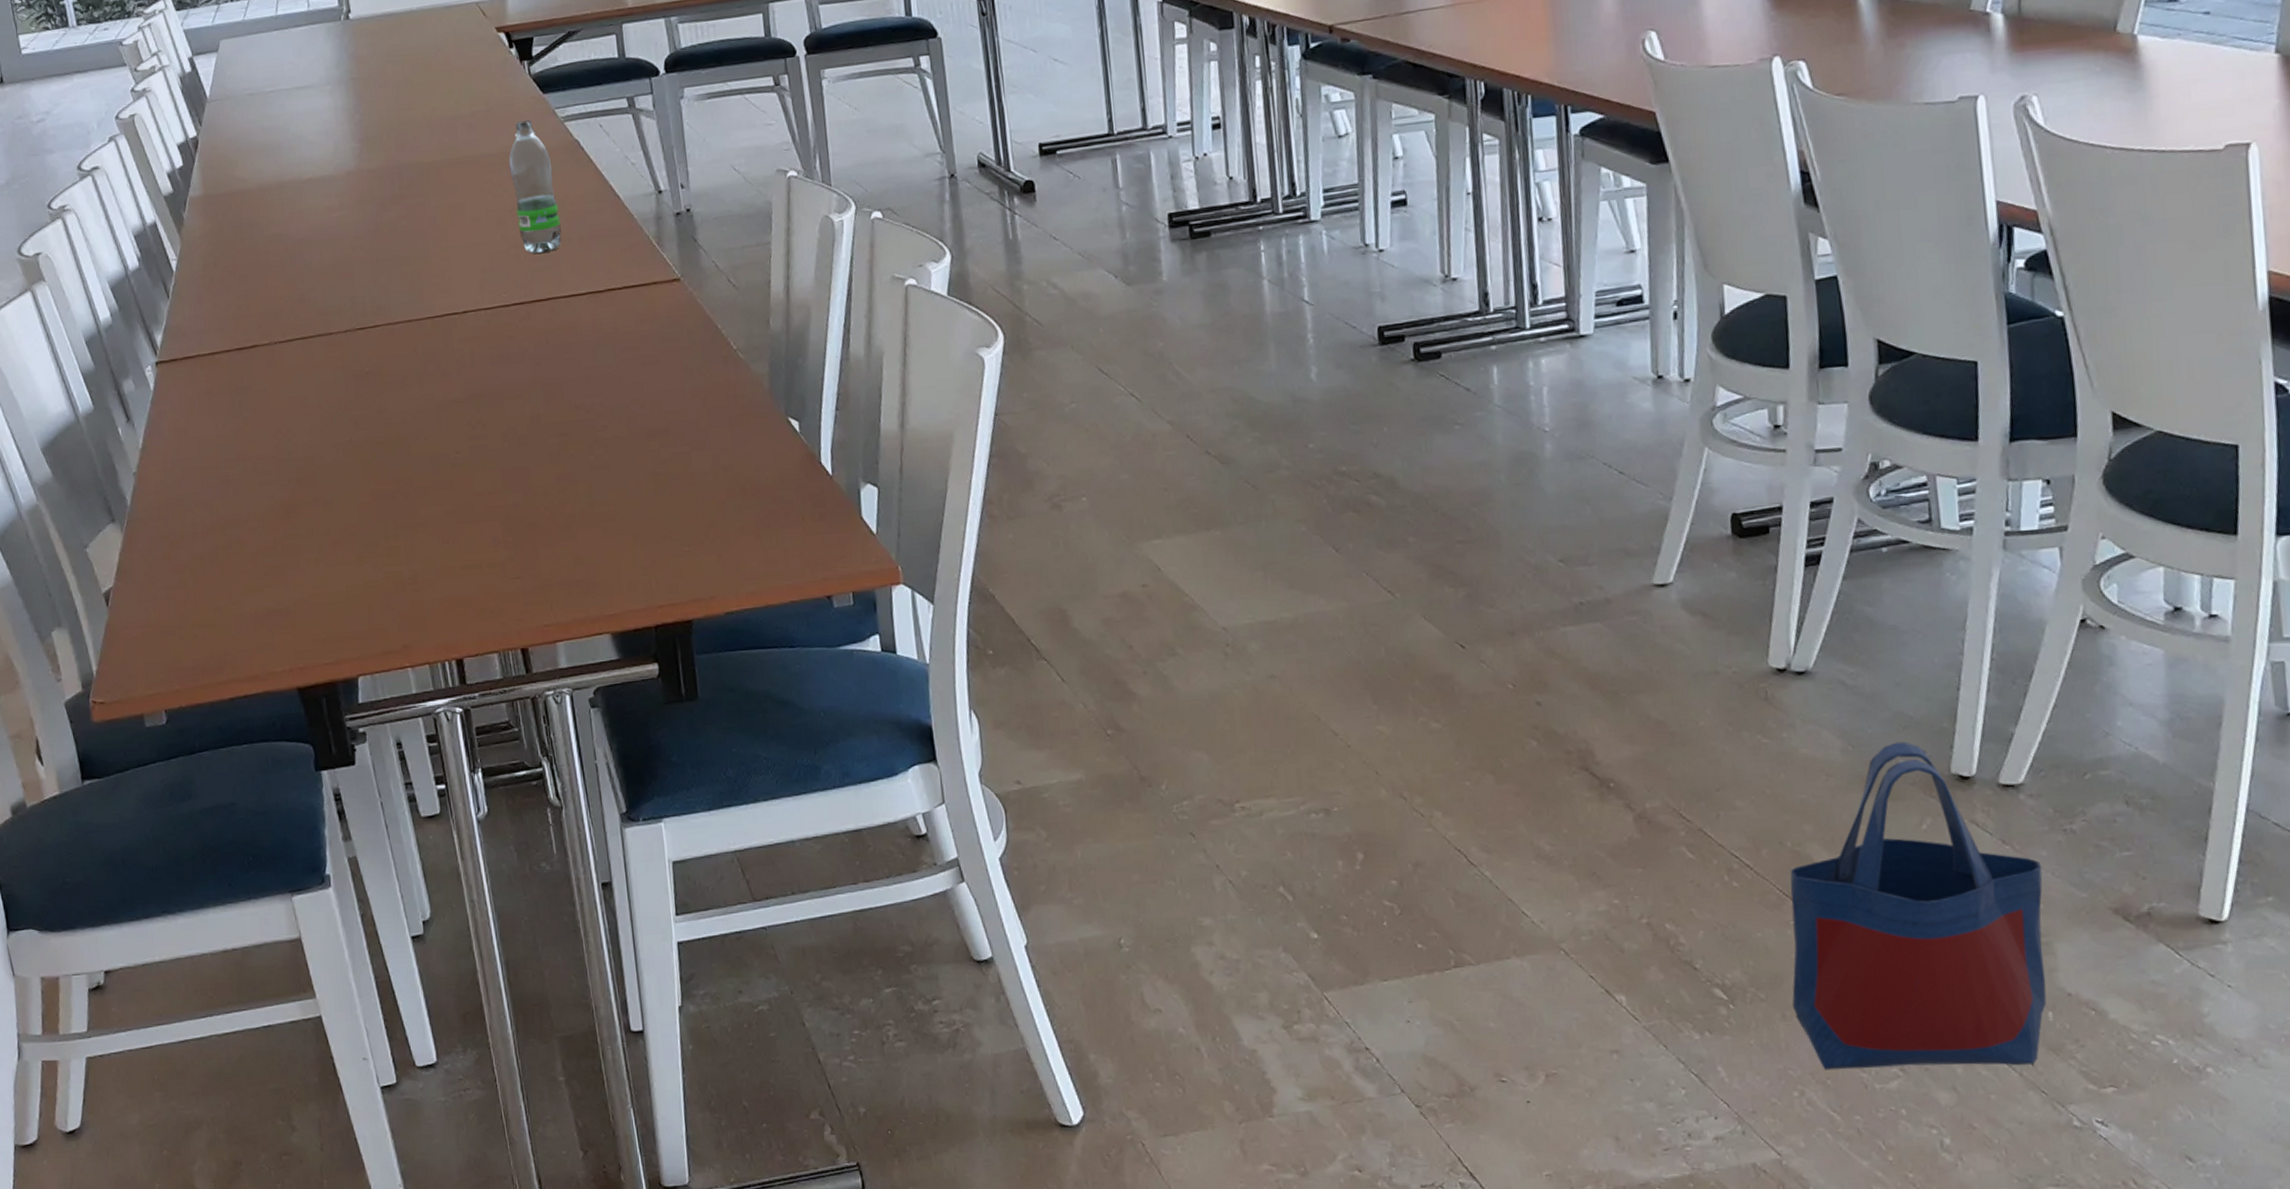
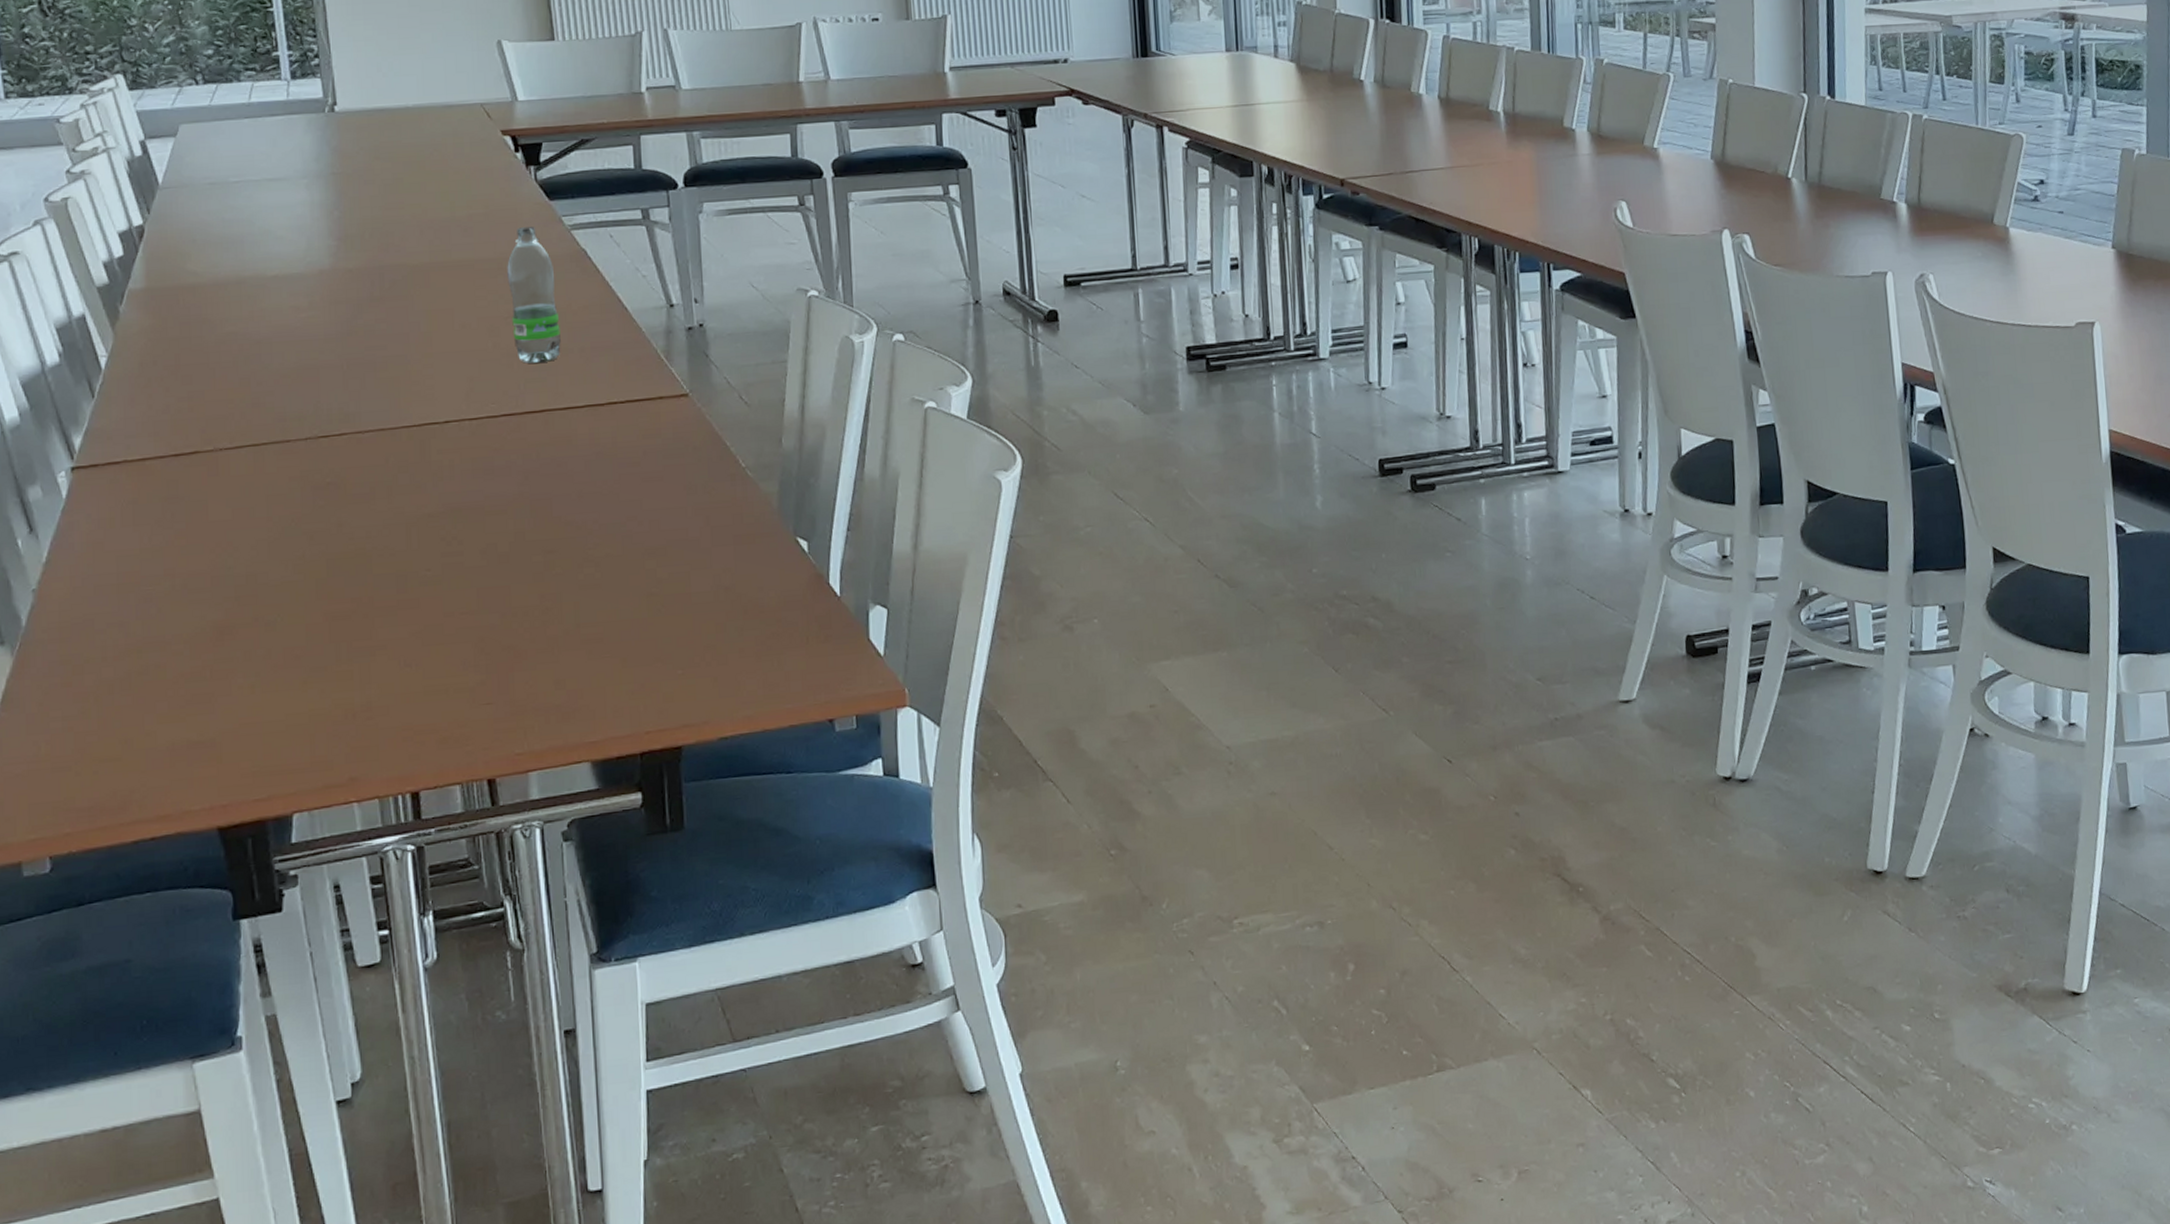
tote bag: present [1790,741,2047,1069] -> none [1734,841,1945,1149]

